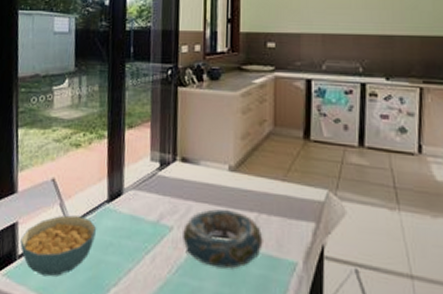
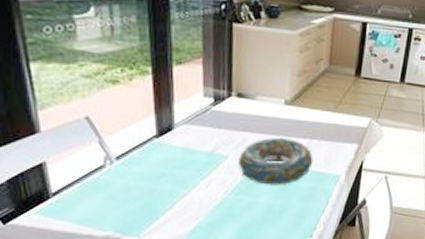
cereal bowl: present [20,215,97,277] -> none [52,151,146,209]

